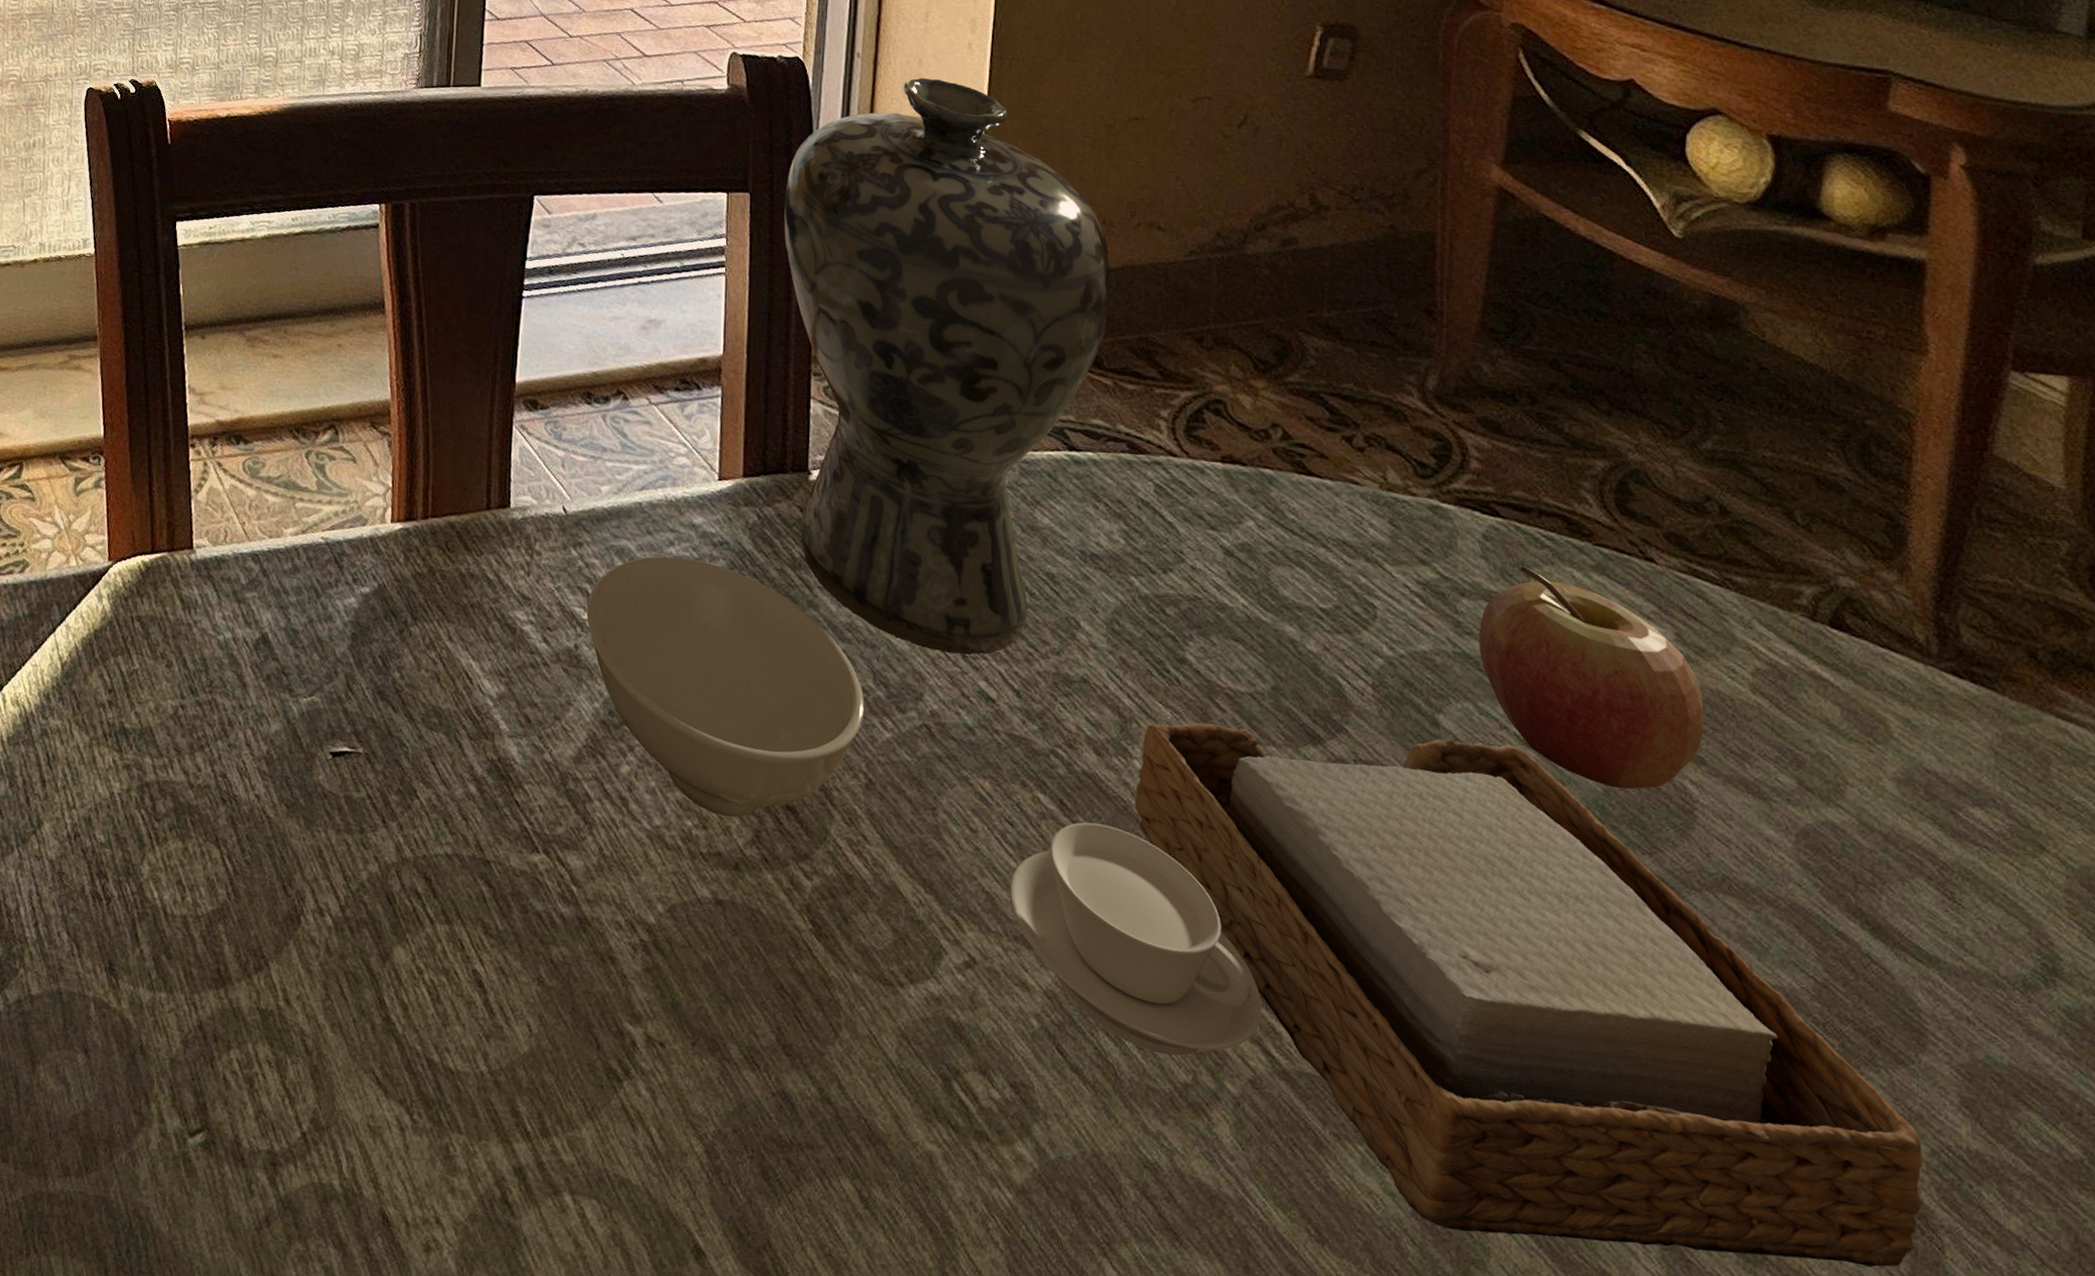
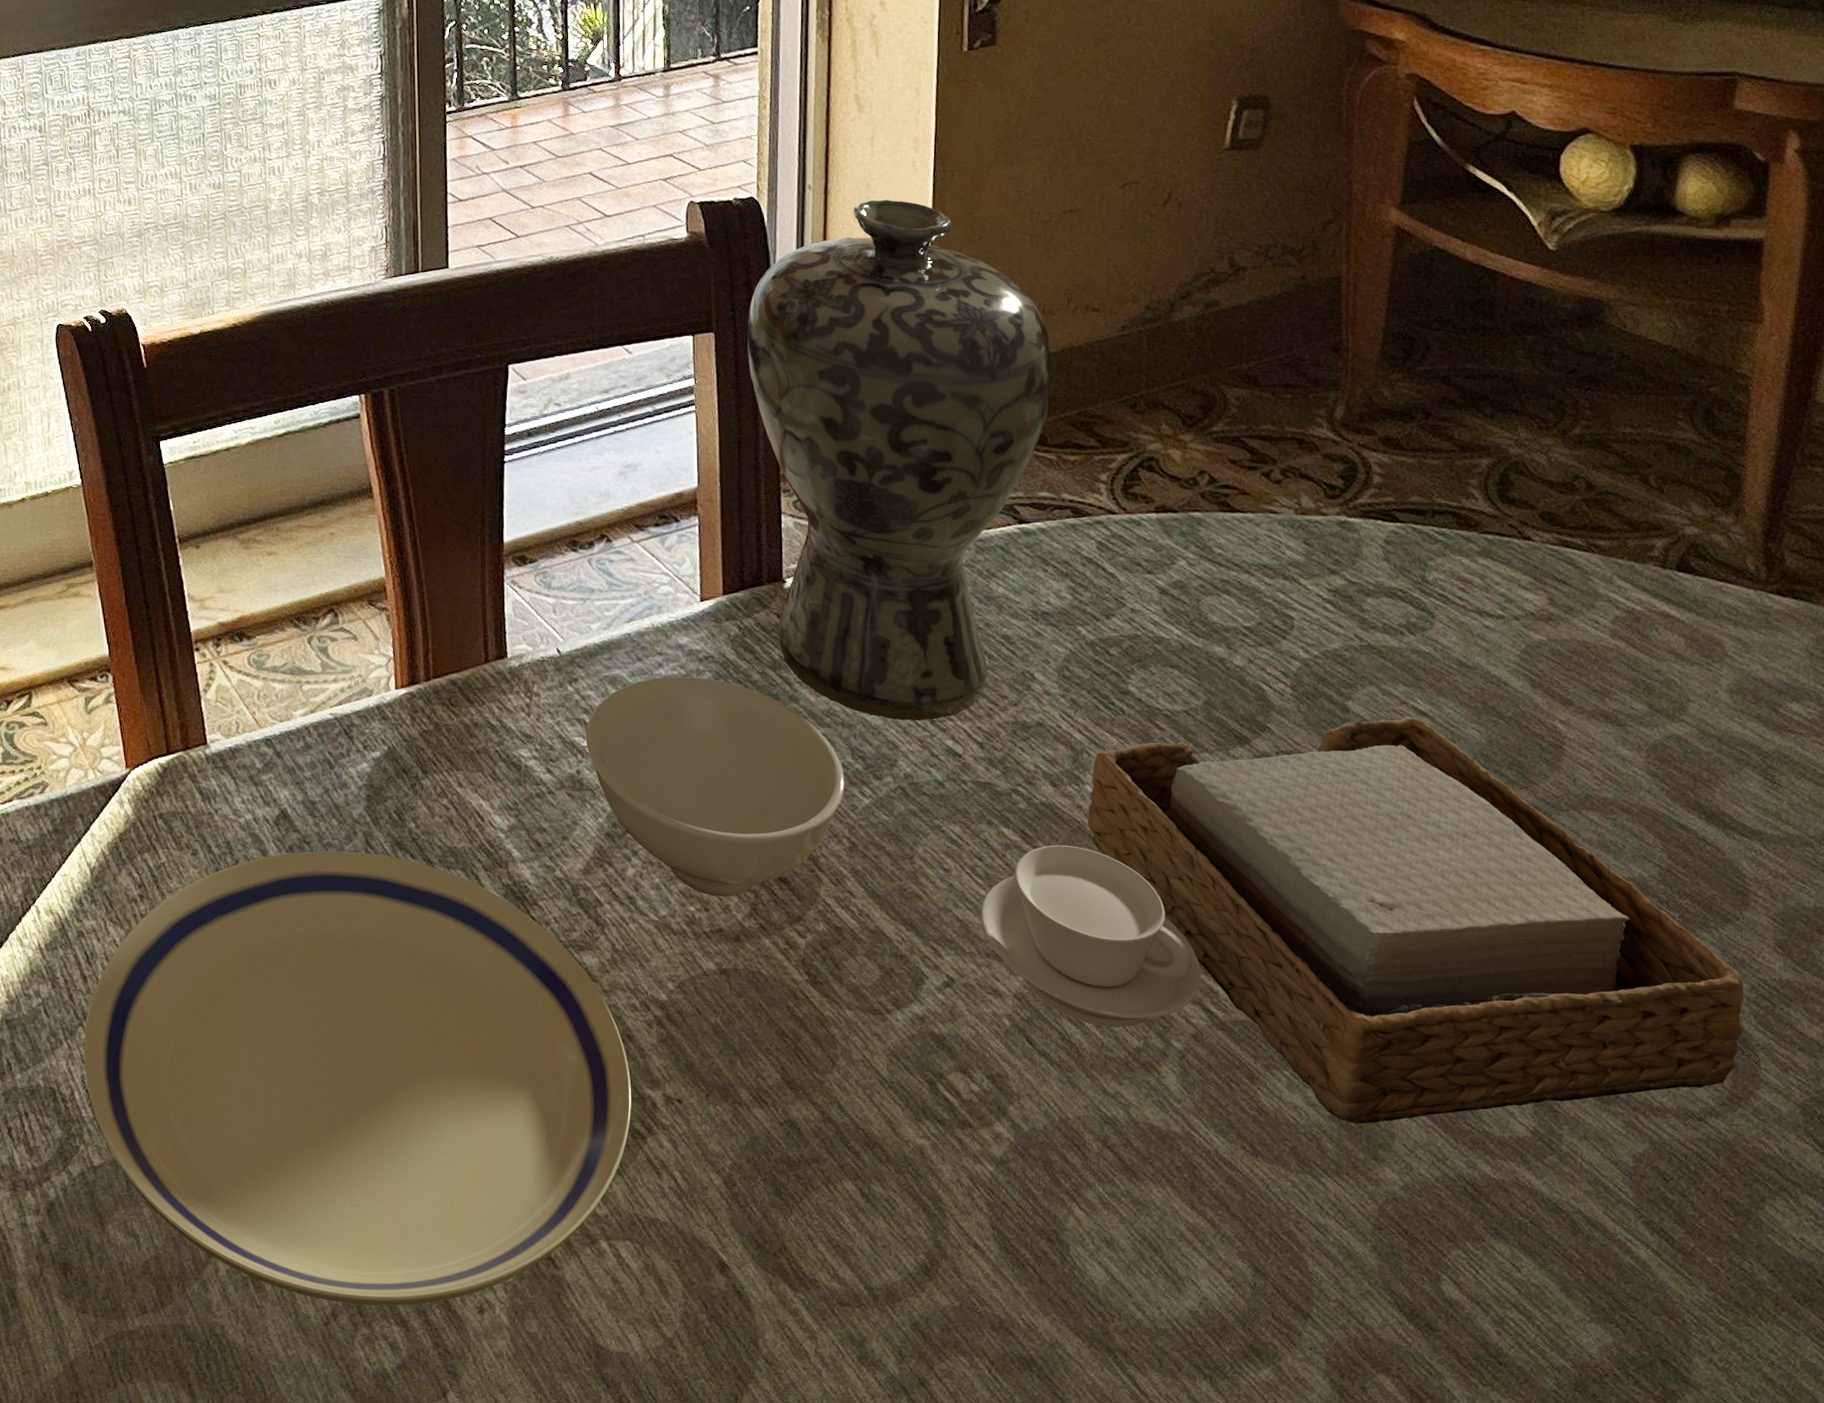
plate: none [33,682,610,1230] -> present [83,850,632,1306]
fruit: present [1479,566,1703,790] -> none [1381,561,1571,738]

